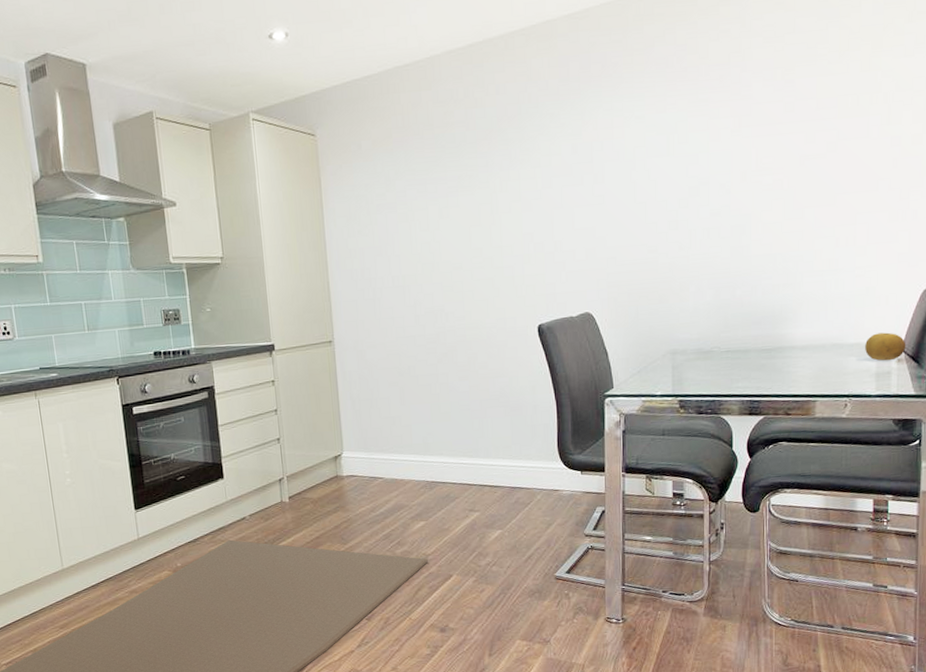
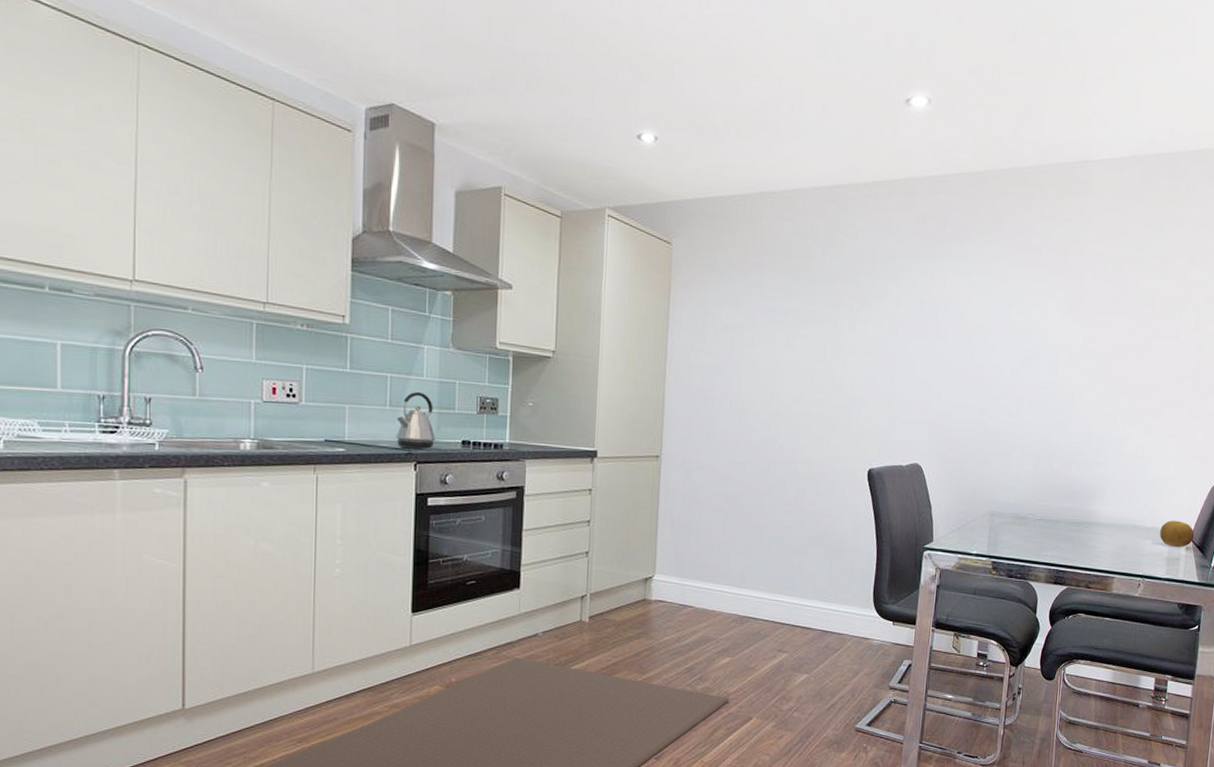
kettle: none [95,313,131,366] -> present [396,391,435,450]

